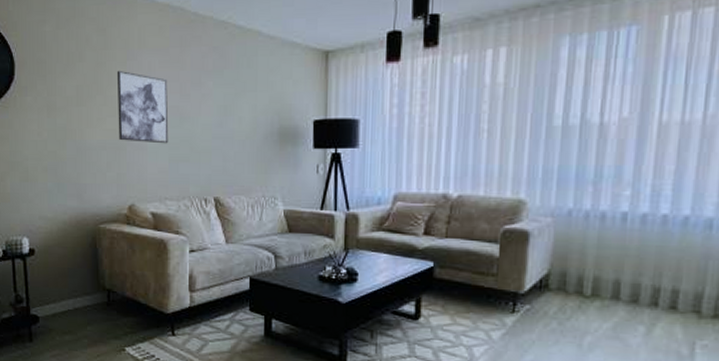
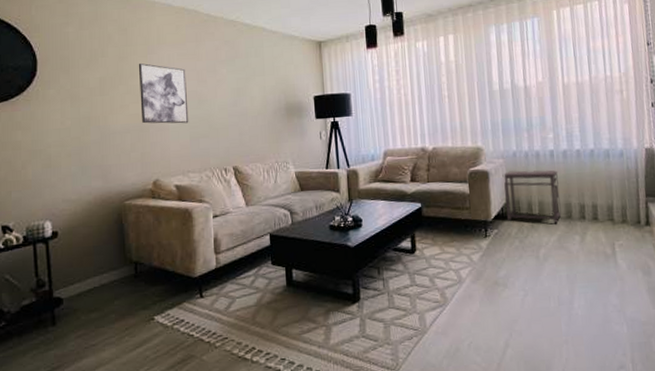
side table: none [546,234,628,307] -> present [502,170,562,223]

